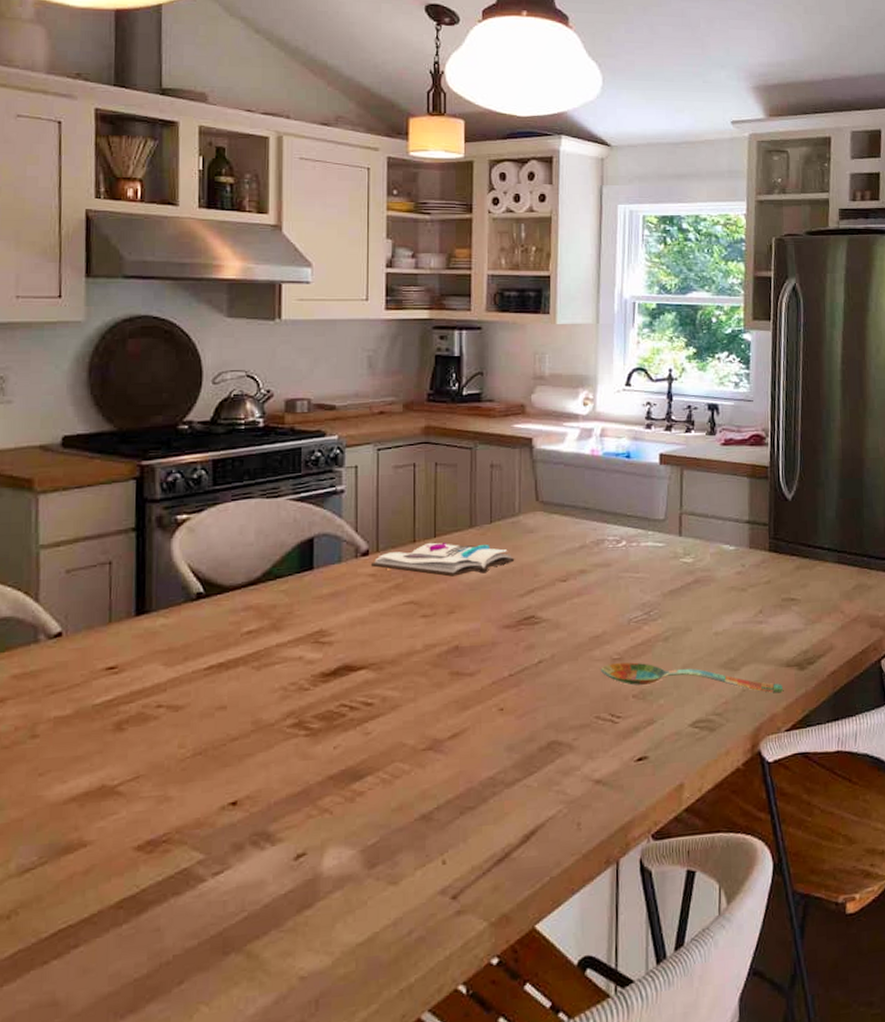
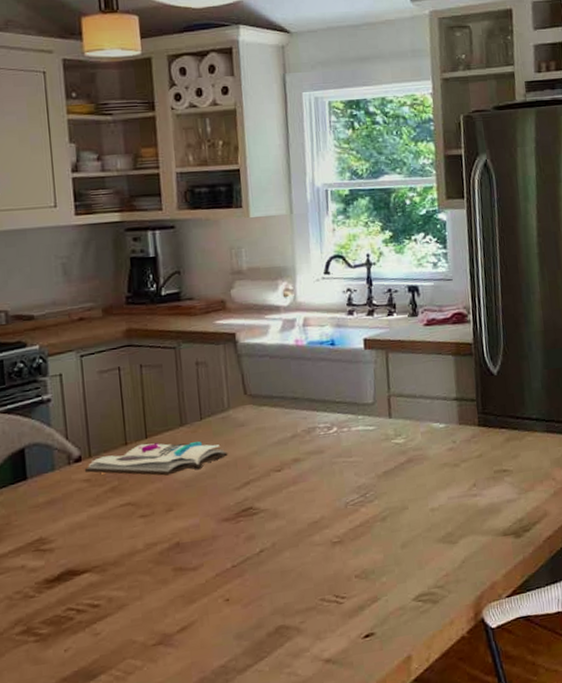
spoon: present [600,662,783,693] -> none [321,544,501,566]

